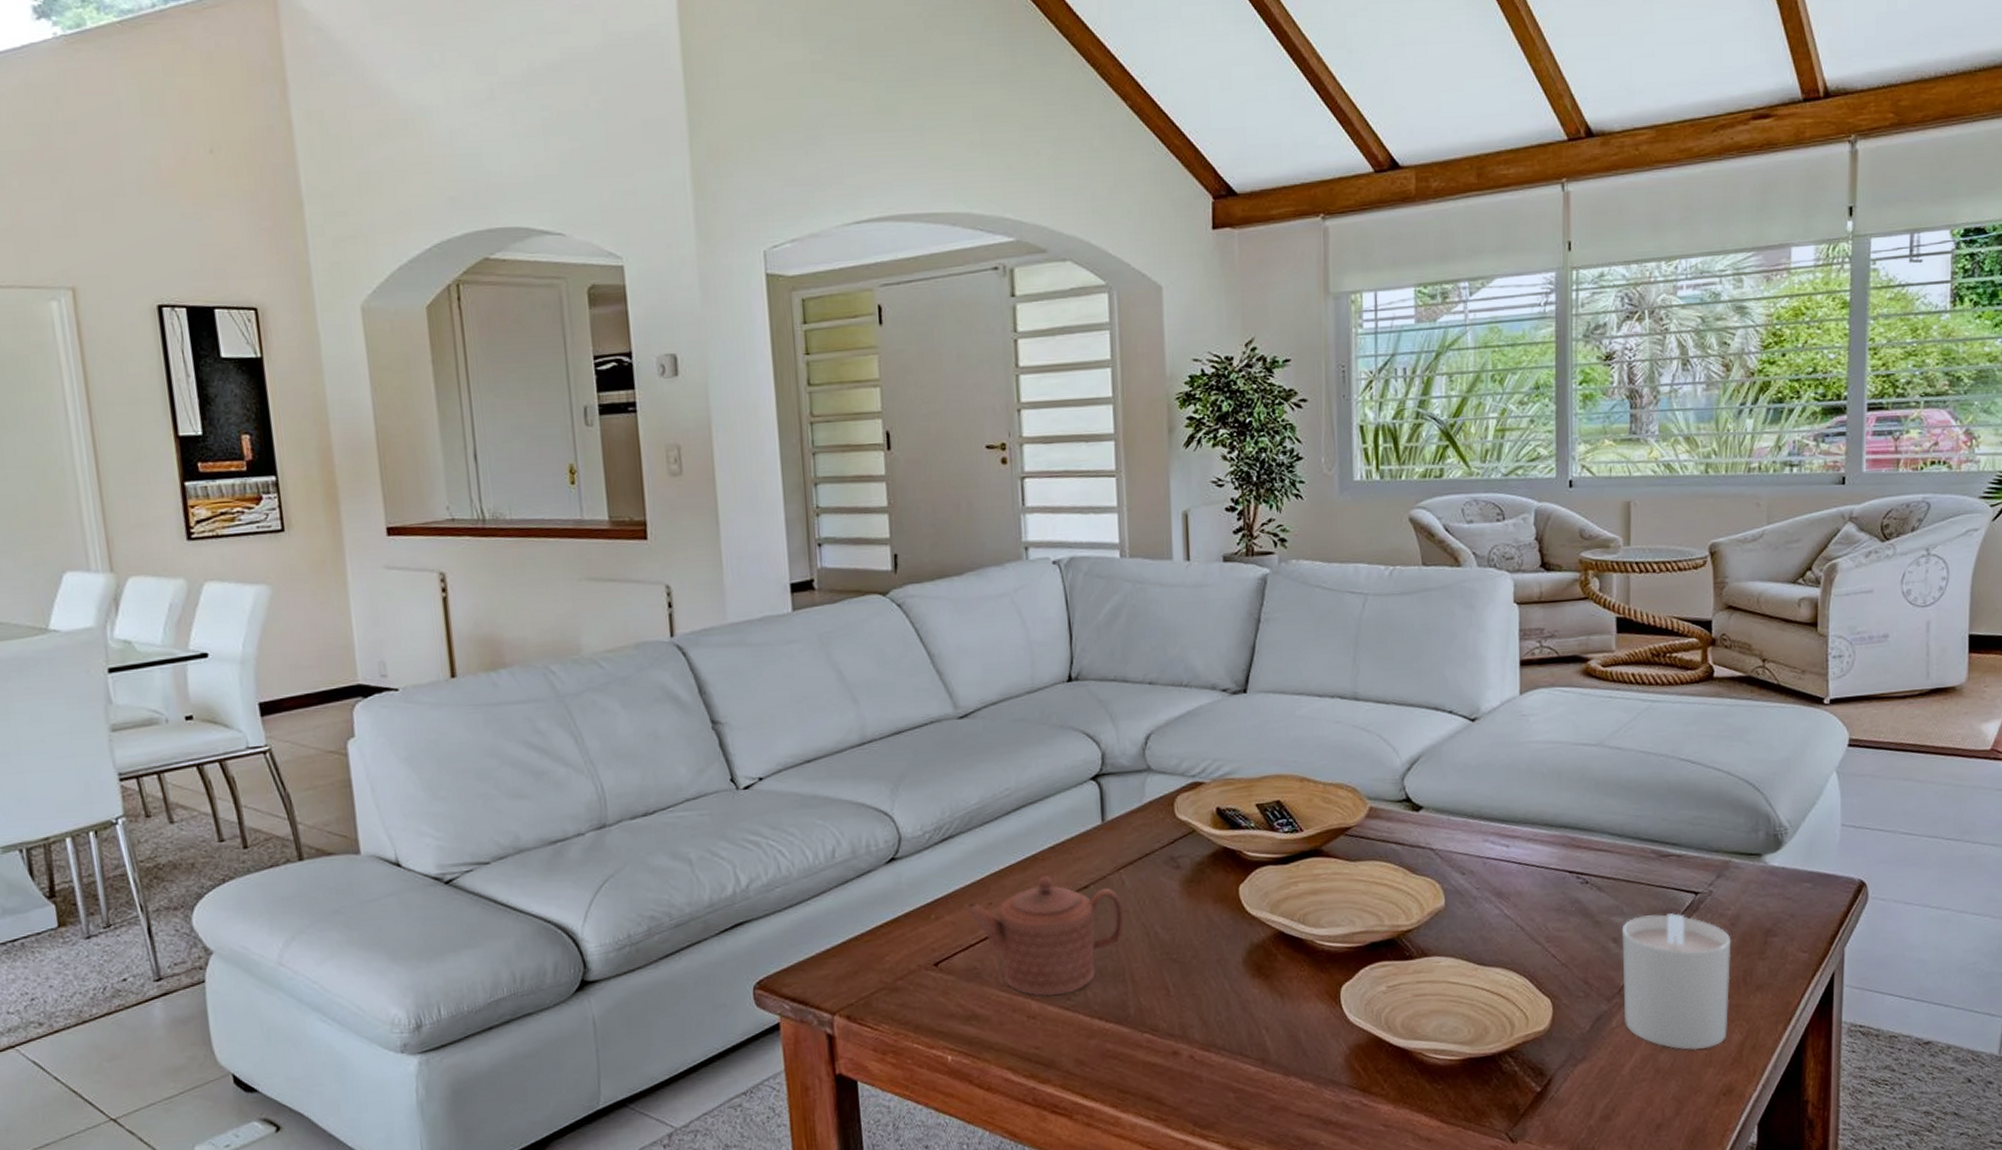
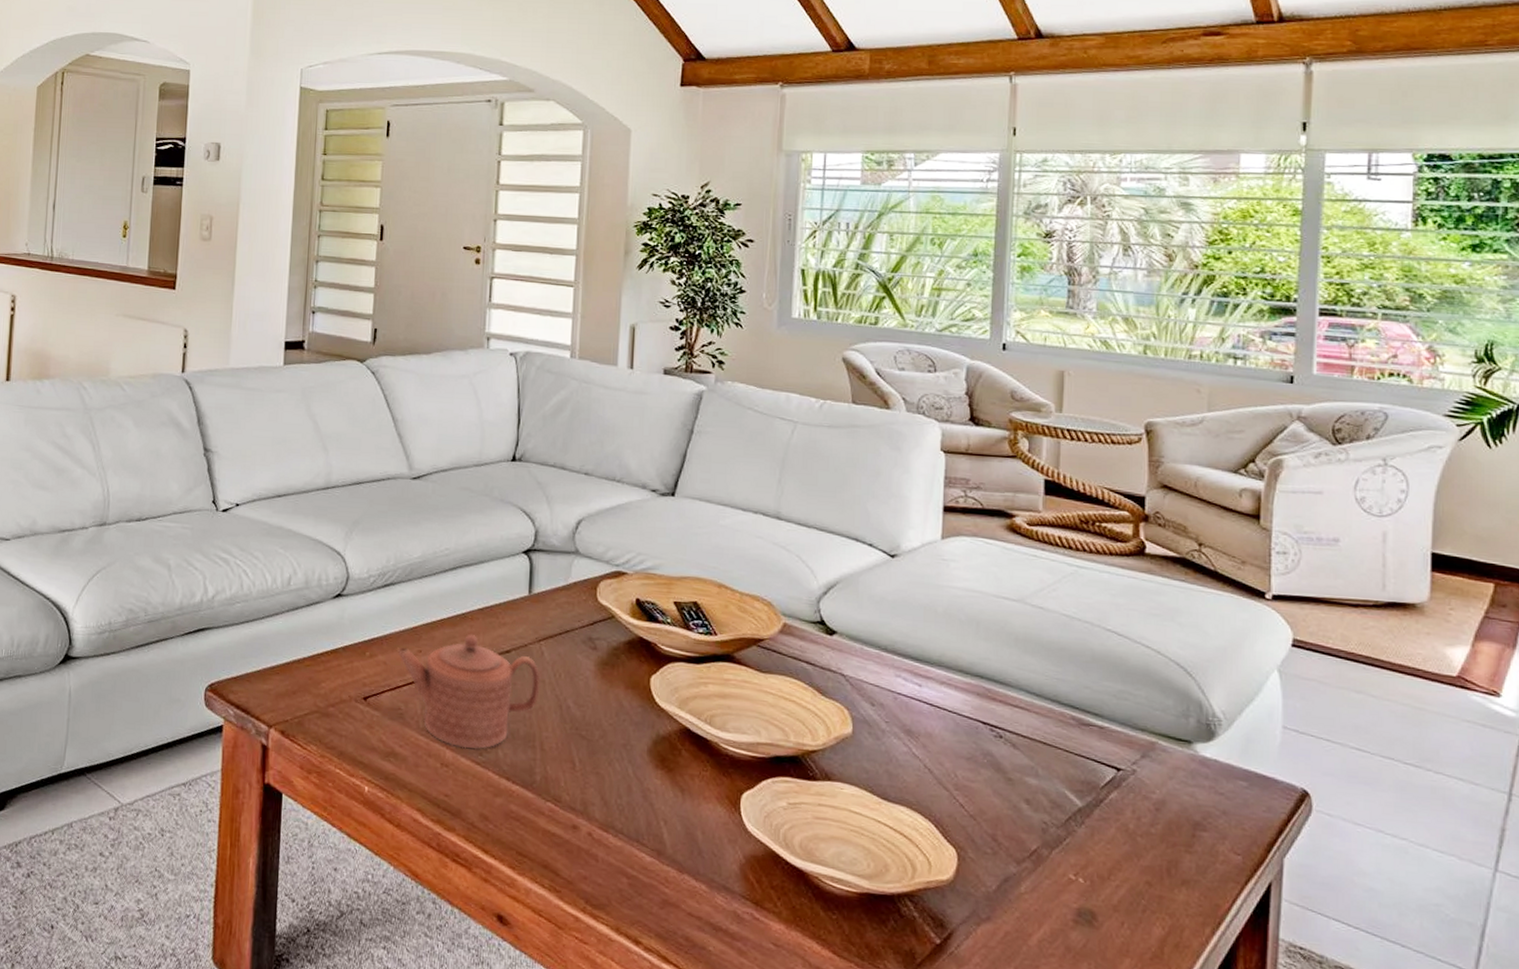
candle: present [1621,913,1732,1051] -> none [1033,782,1155,936]

